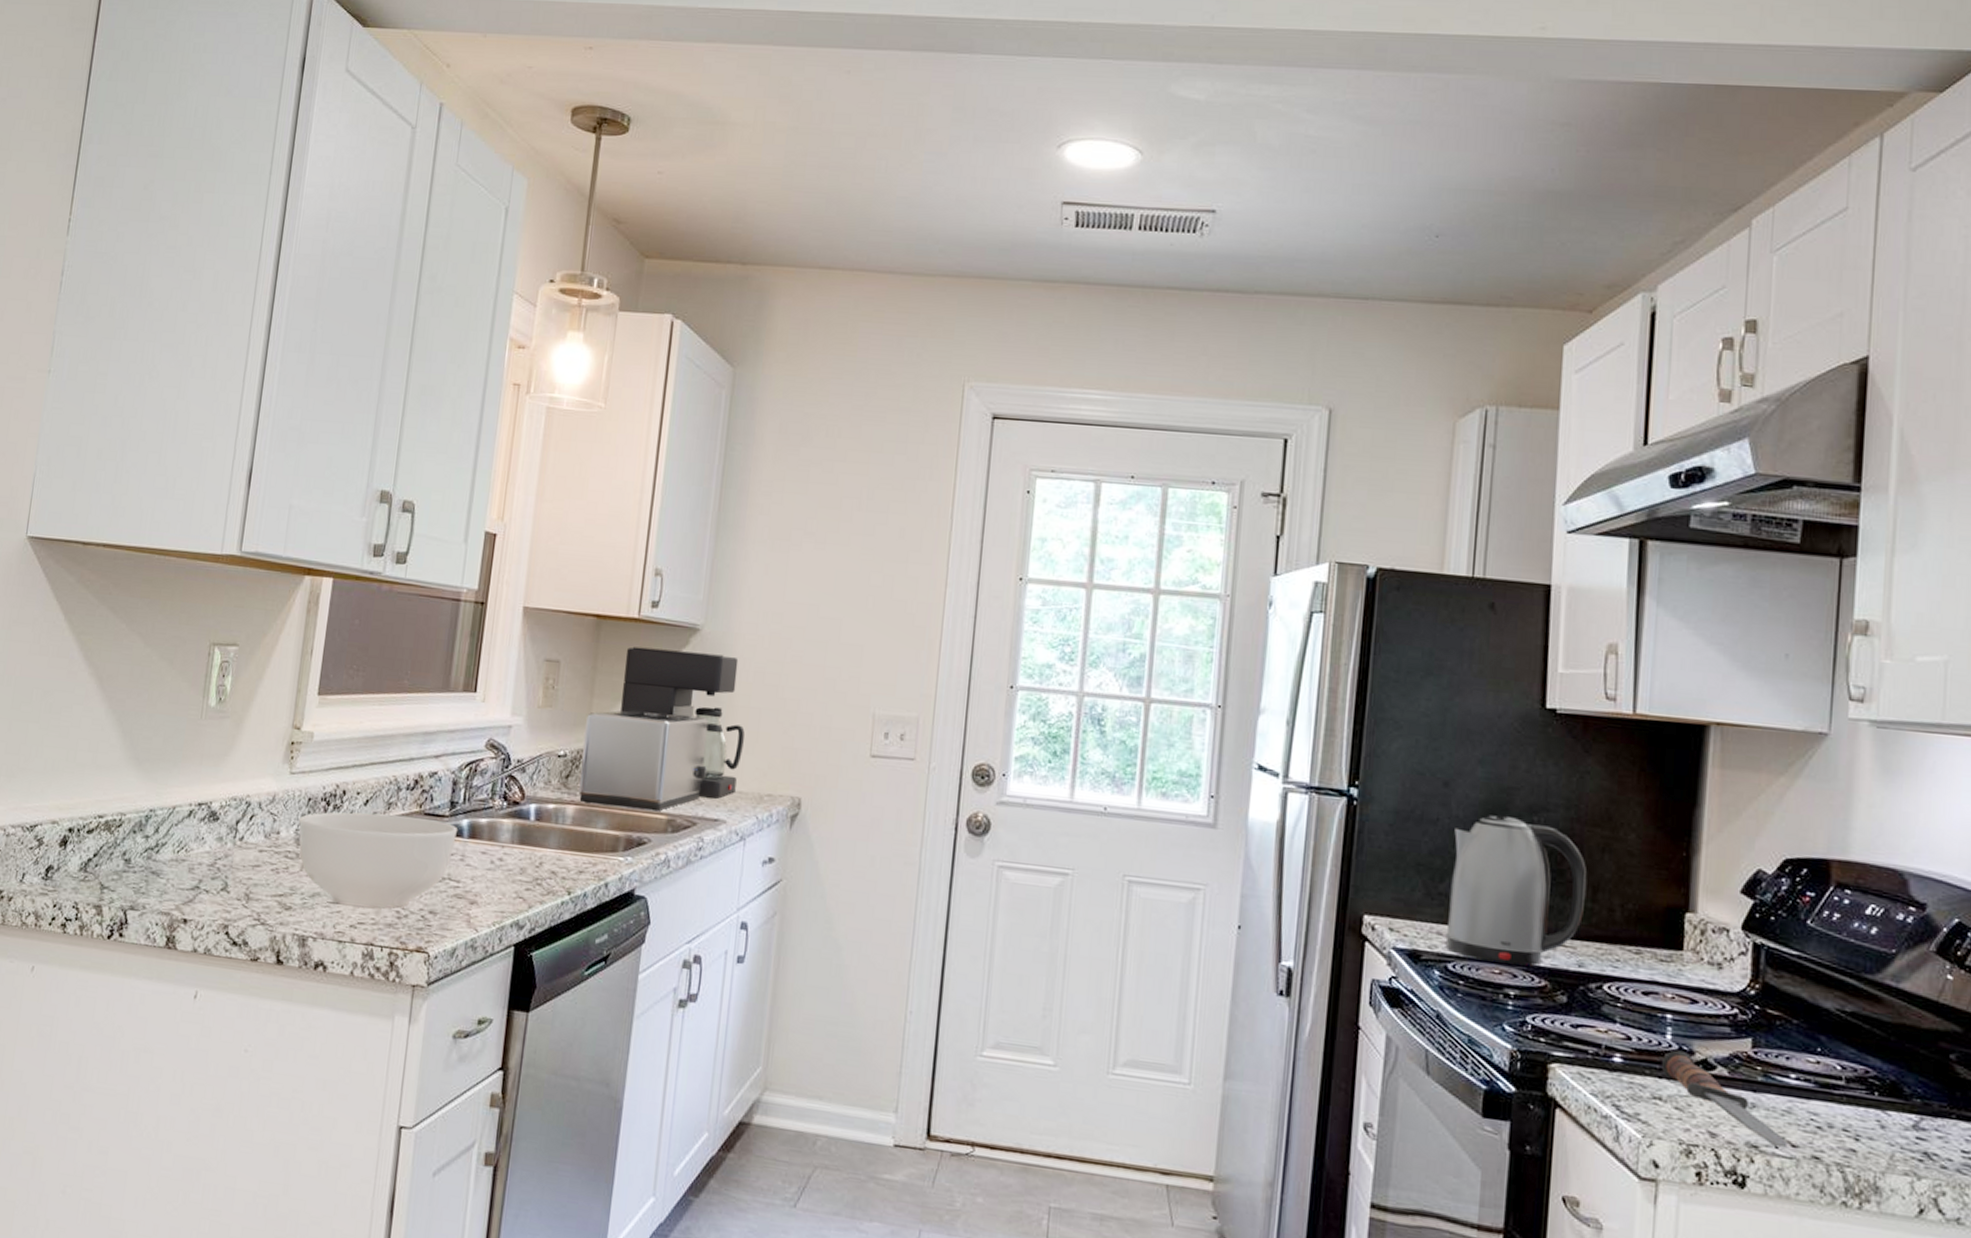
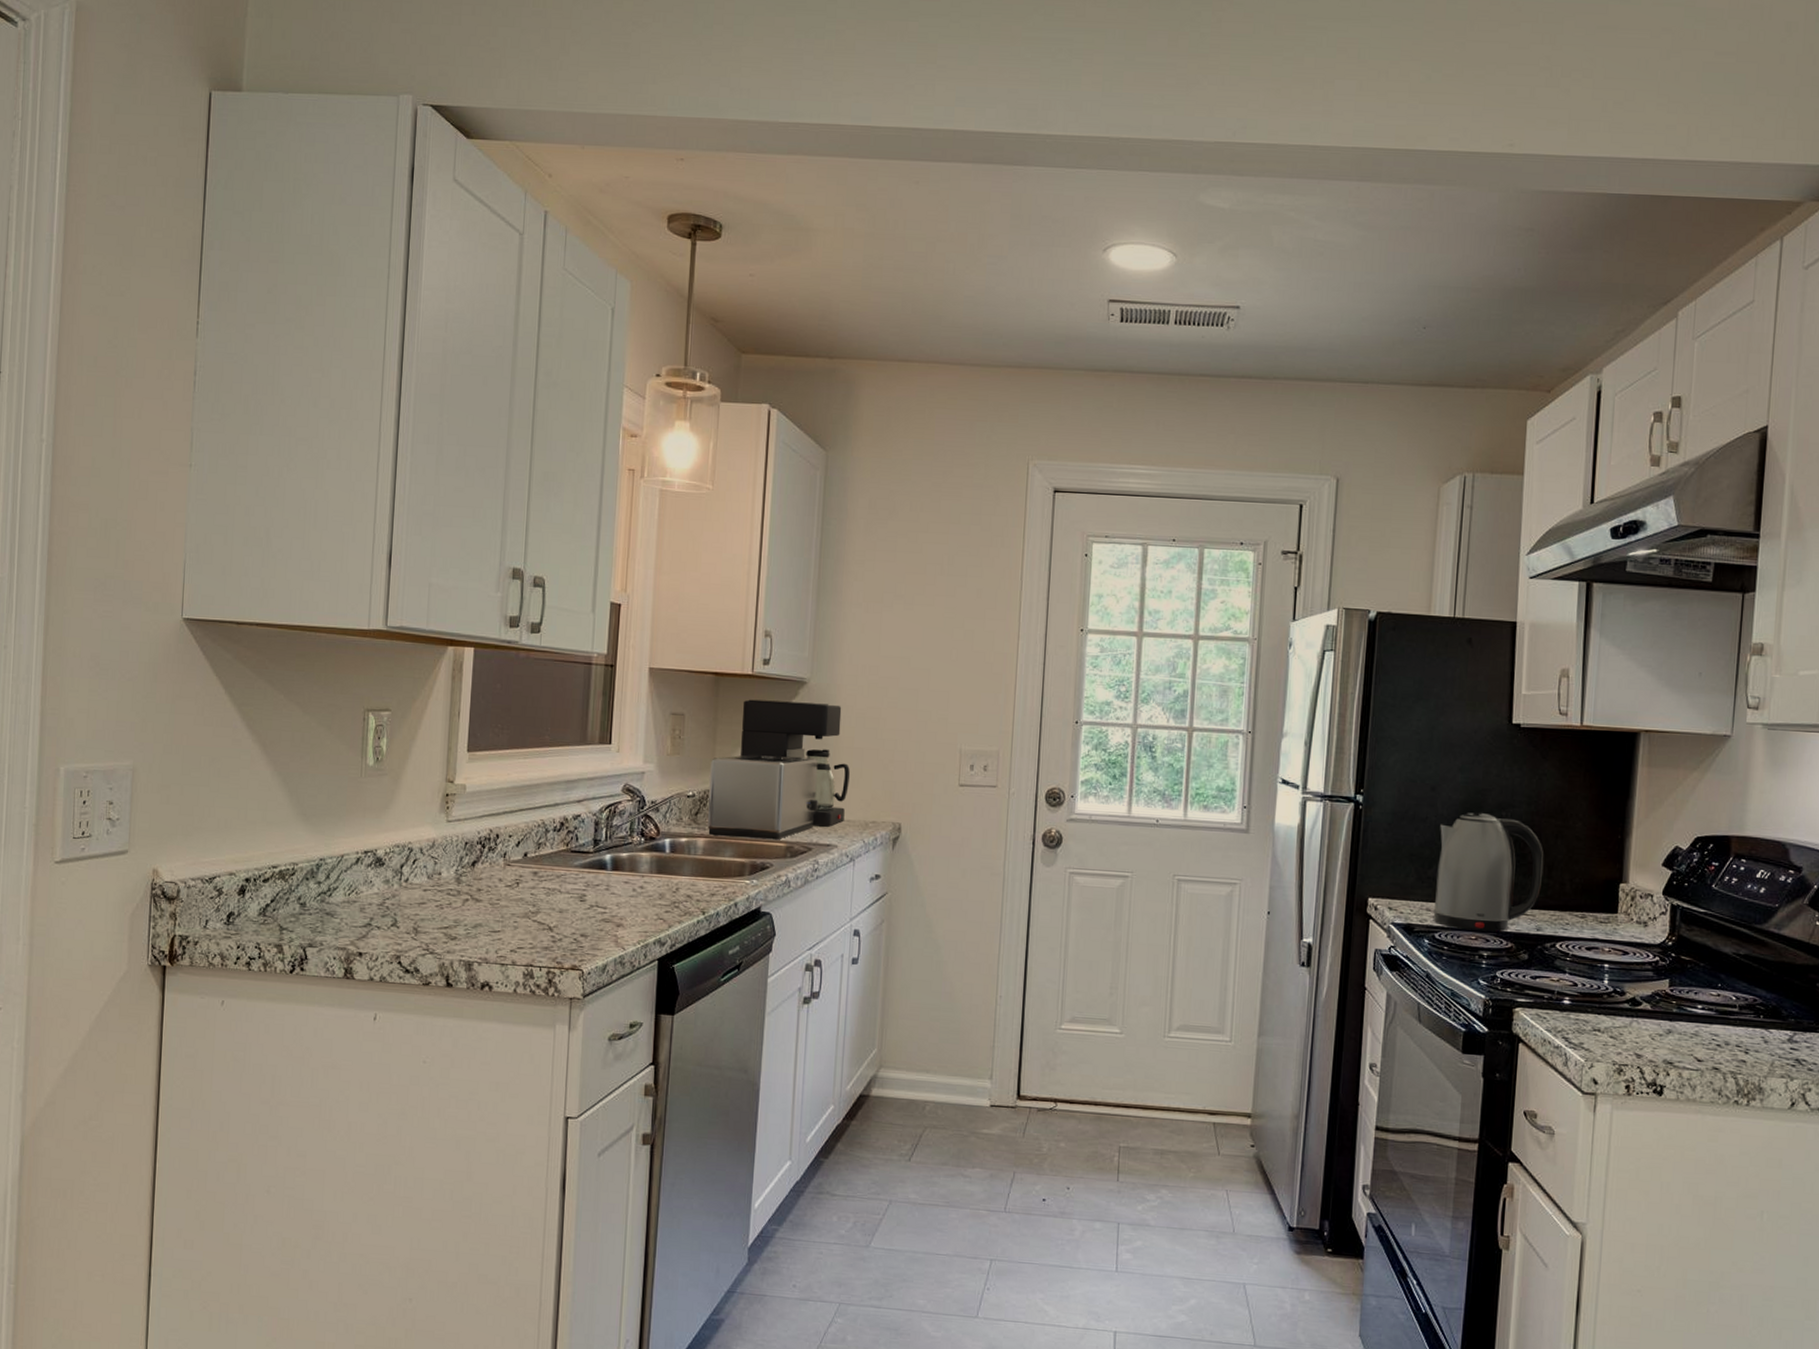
bowl: present [298,812,459,909] -> none [457,852,603,935]
knife: present [1660,1050,1788,1148] -> none [1599,992,1695,1063]

